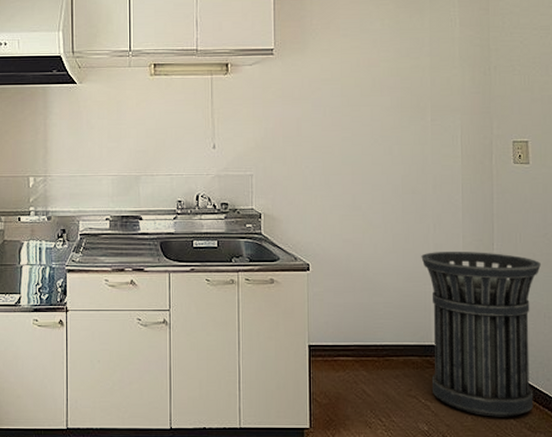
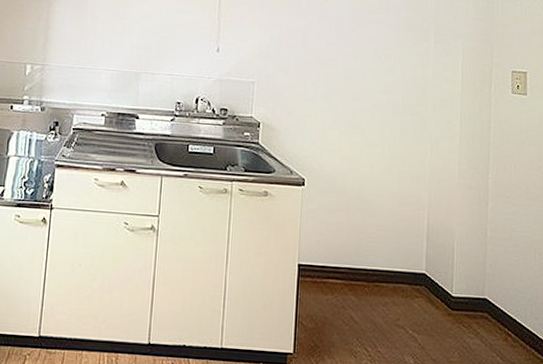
trash can: present [421,252,541,417] -> none [417,176,534,355]

